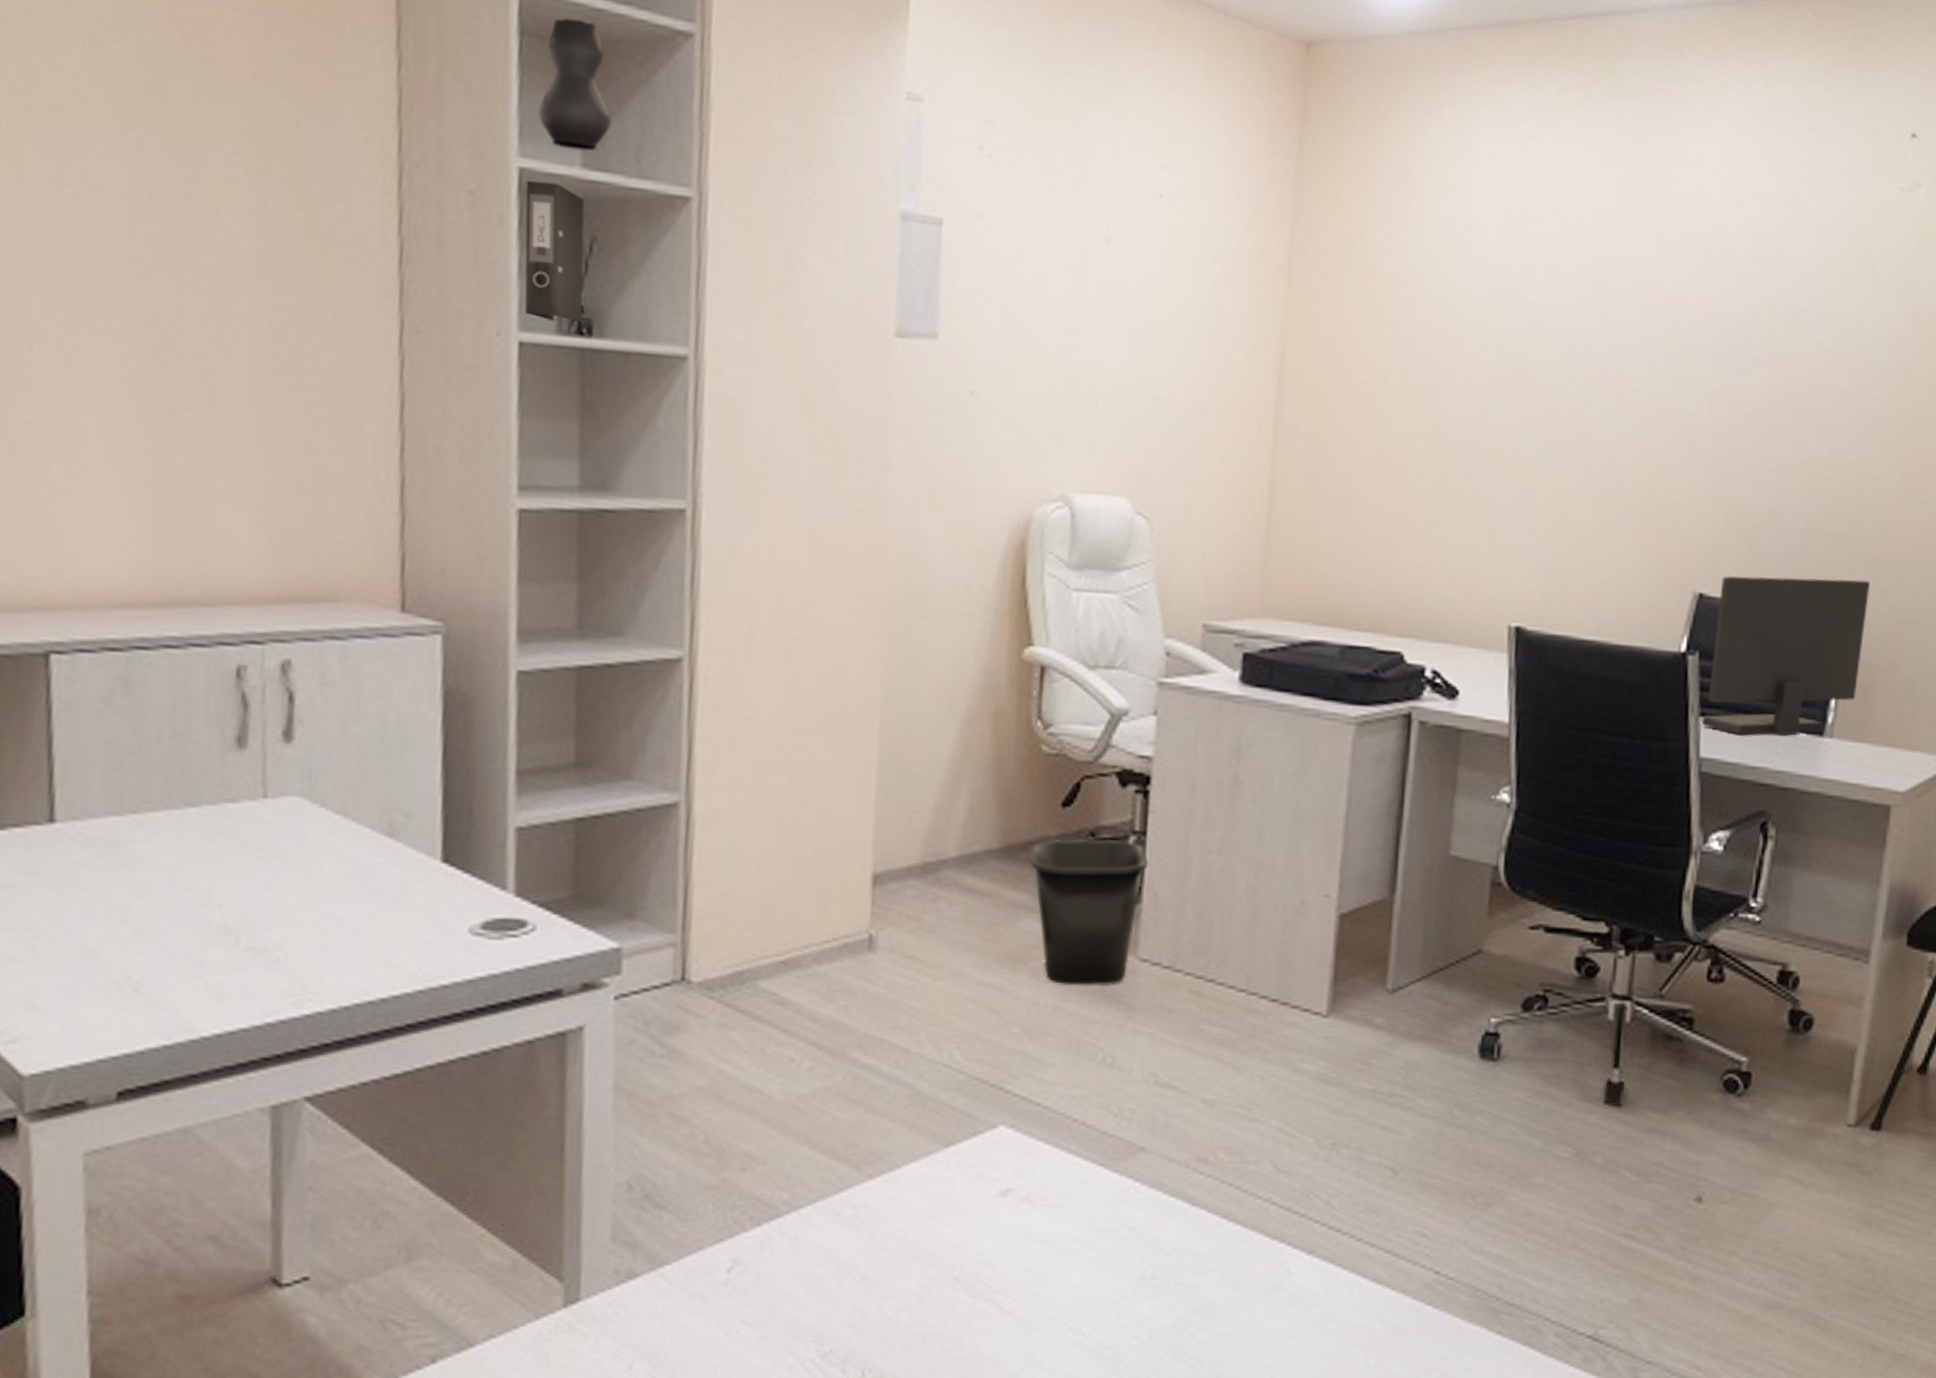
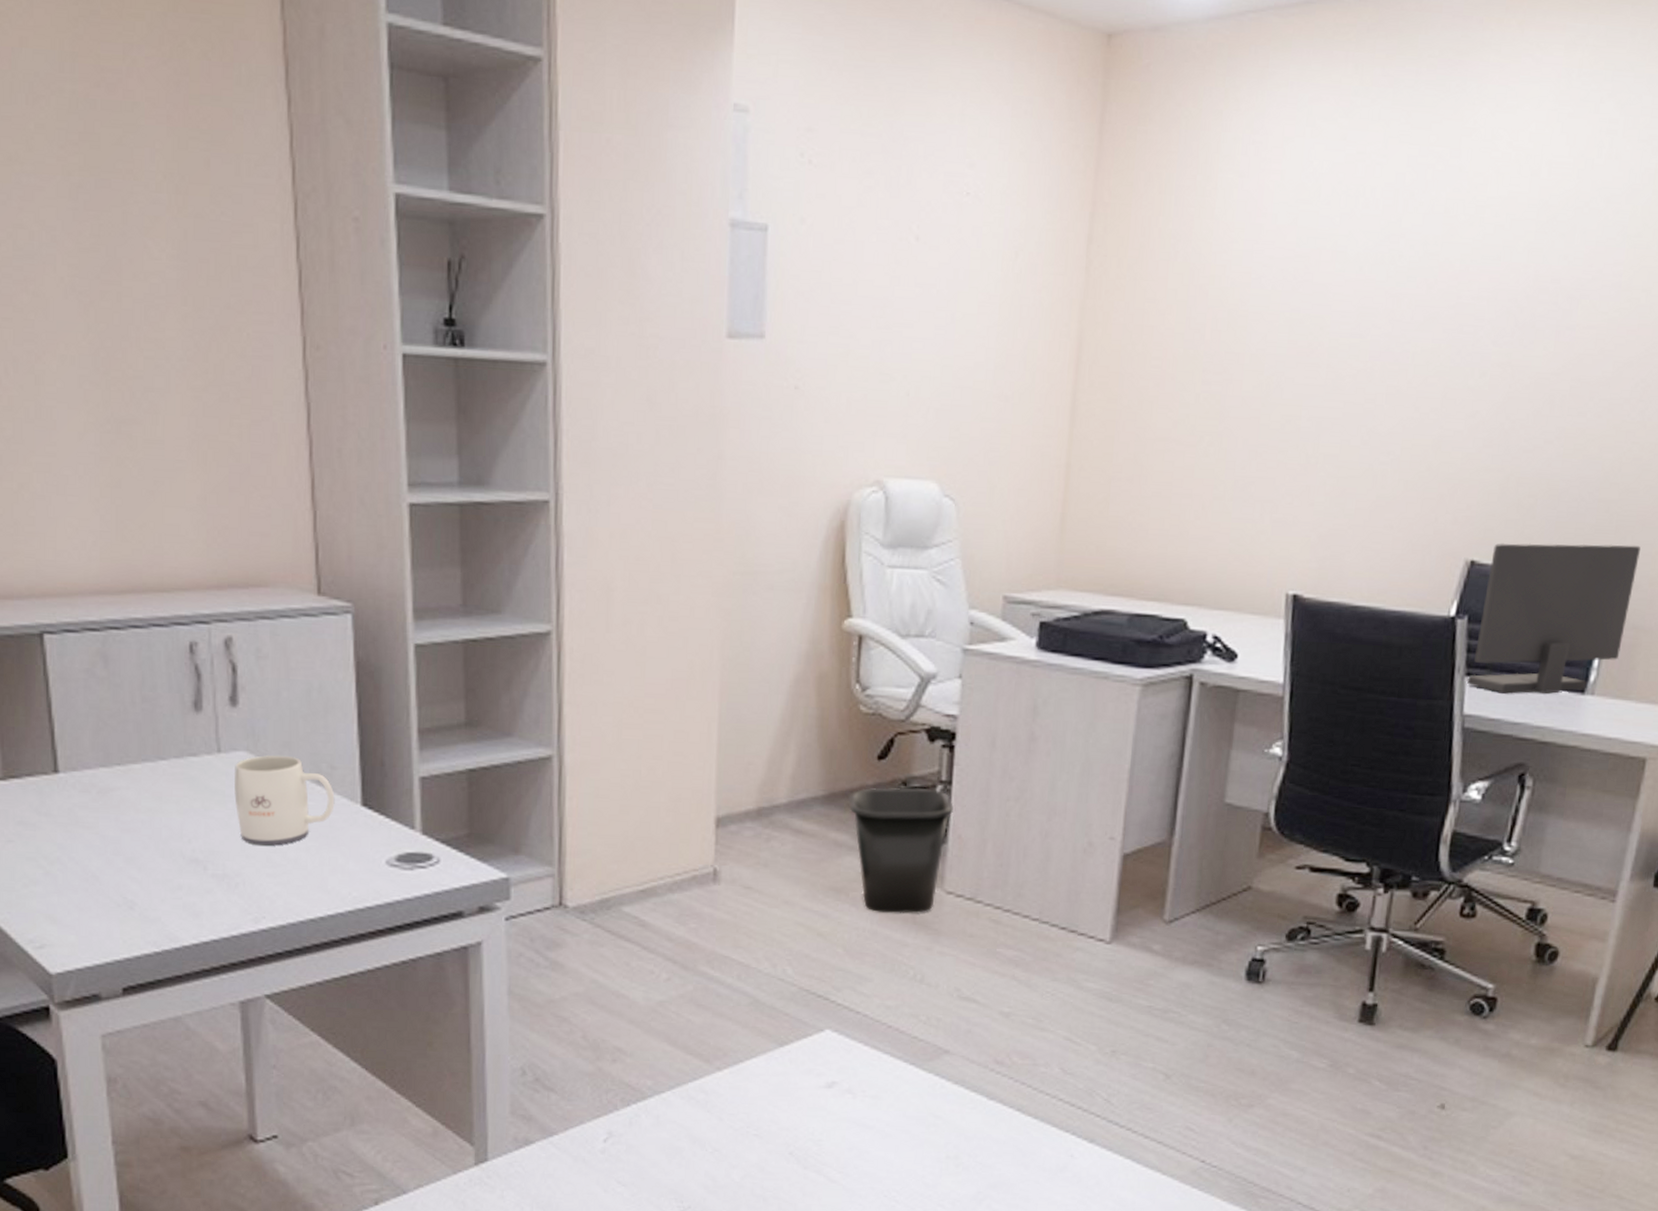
mug: none [281,801,409,911] -> present [233,755,335,846]
binder: present [524,181,585,323] -> none [402,205,456,335]
vase: present [537,16,613,151] -> none [409,48,474,175]

